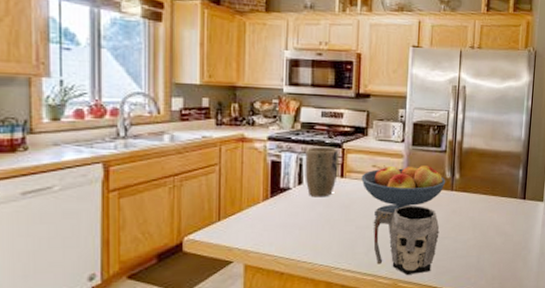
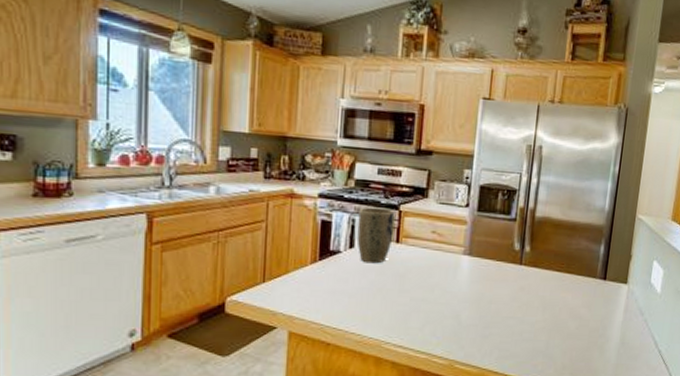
fruit bowl: present [361,165,446,217] -> none [419,232,515,290]
mug: present [373,205,440,275] -> none [429,277,504,356]

